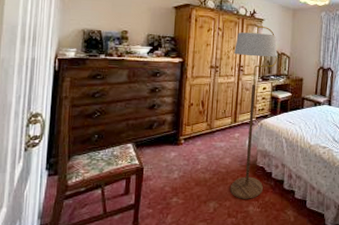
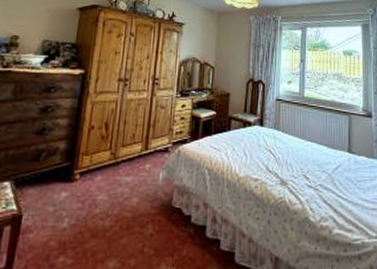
floor lamp: present [230,25,278,199] -> none [136,30,200,255]

